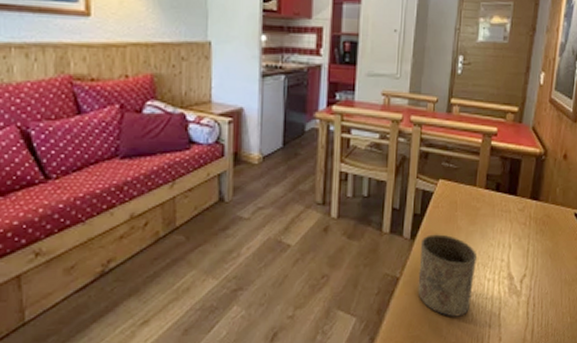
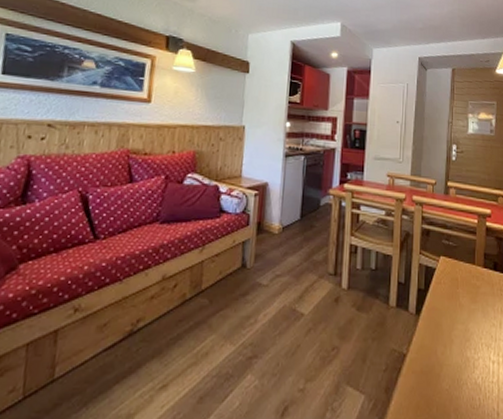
cup: present [417,234,477,317] -> none [424,311,480,401]

